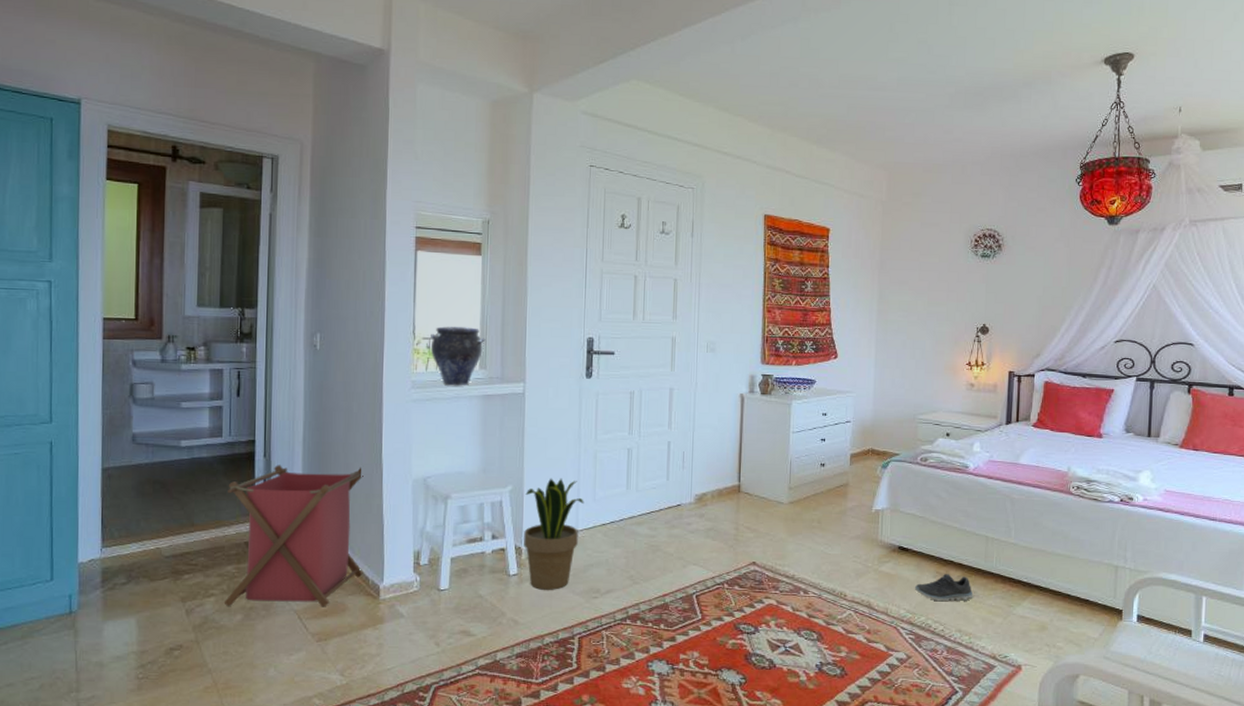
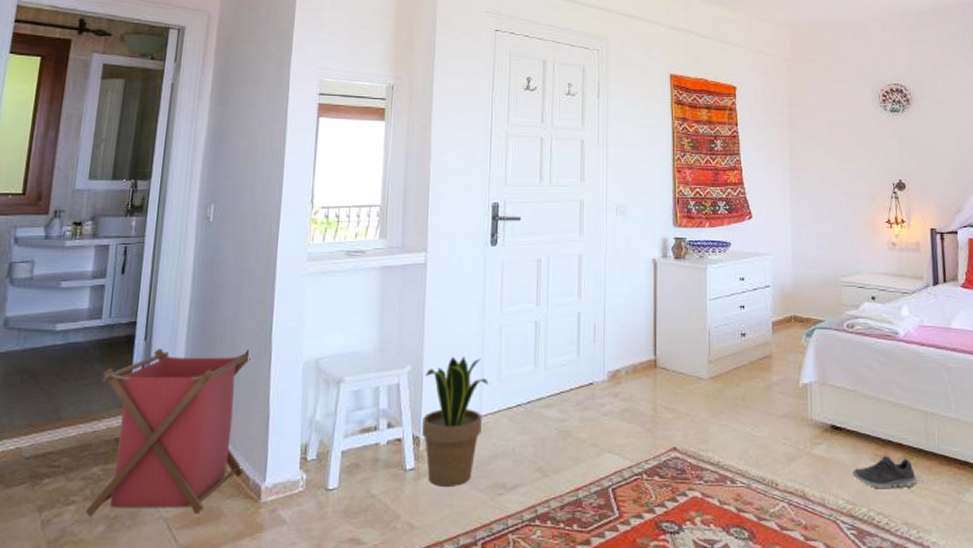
vase: present [430,326,486,386] -> none [328,194,387,257]

